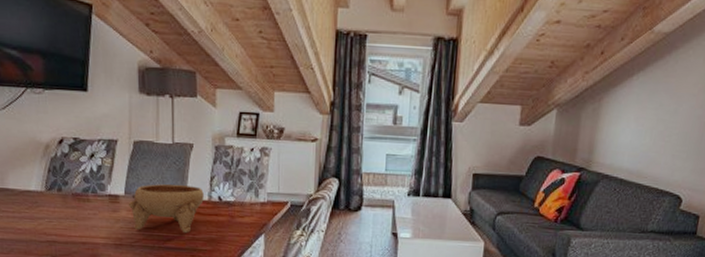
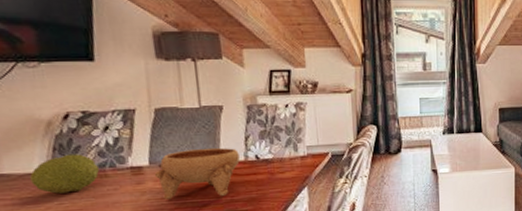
fruit: none [29,176,83,212] -> present [30,154,99,194]

